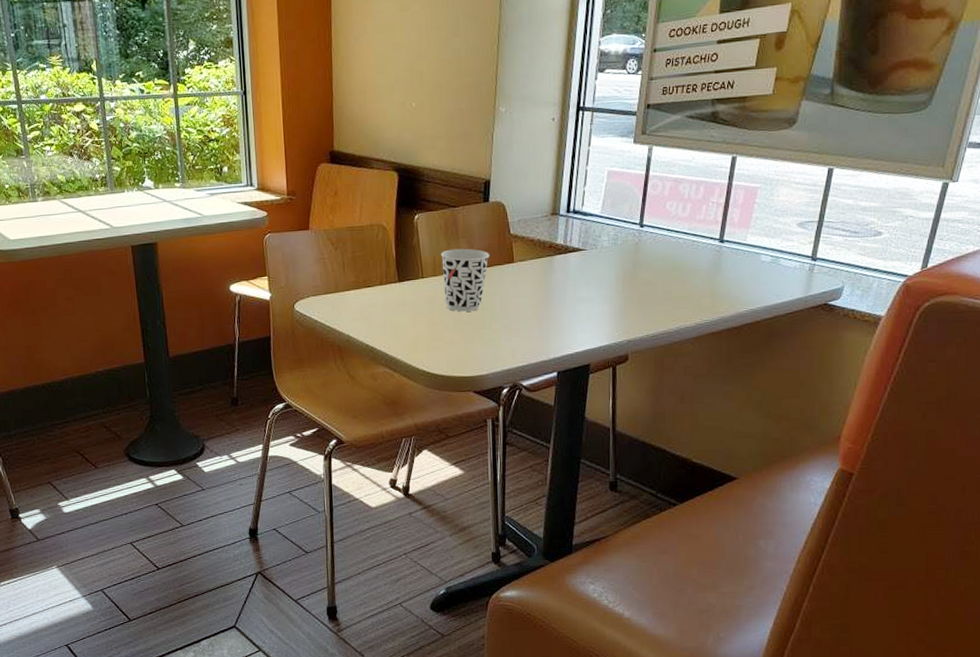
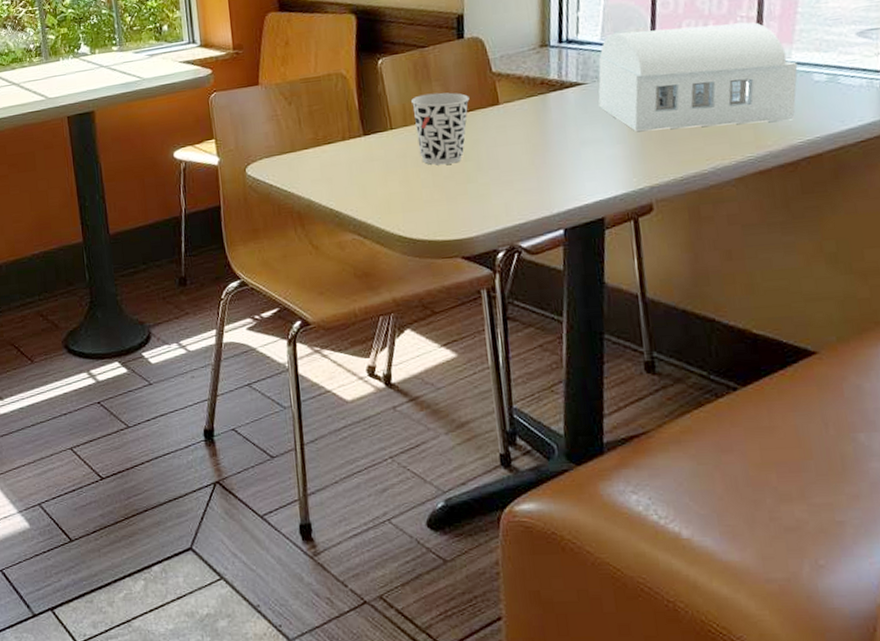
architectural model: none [594,207,751,294] -> present [598,22,798,131]

